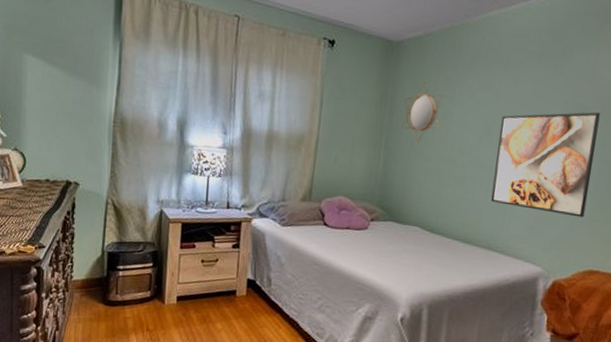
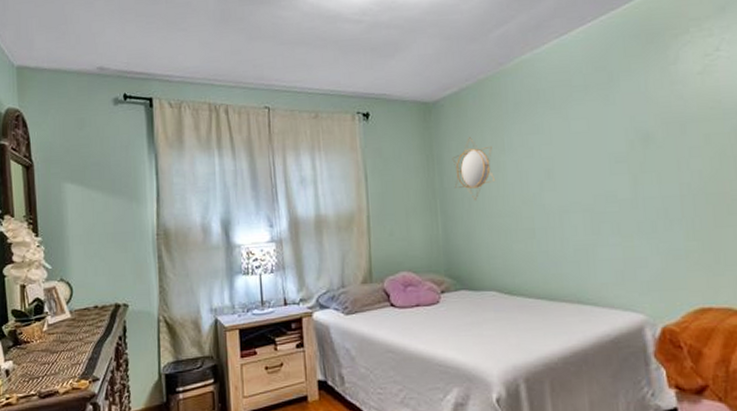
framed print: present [491,112,600,218] -> none [560,134,678,251]

